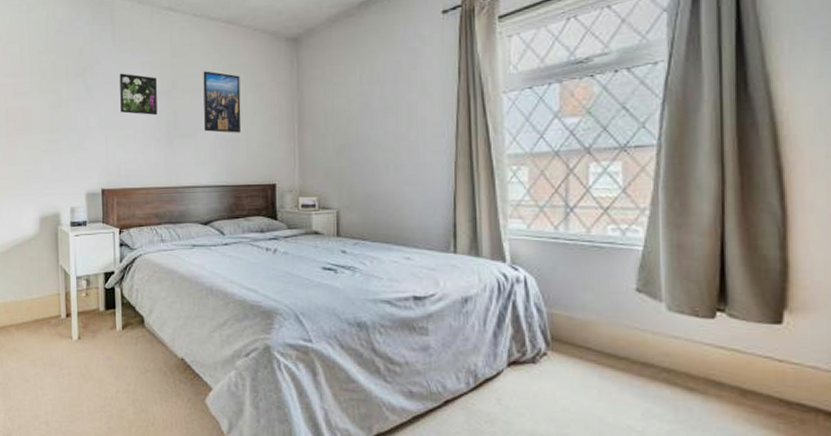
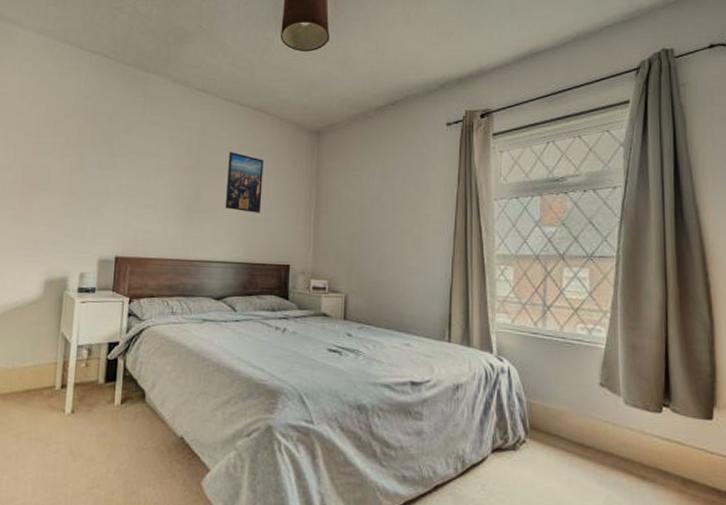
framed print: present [119,73,158,116] -> none [143,145,184,189]

